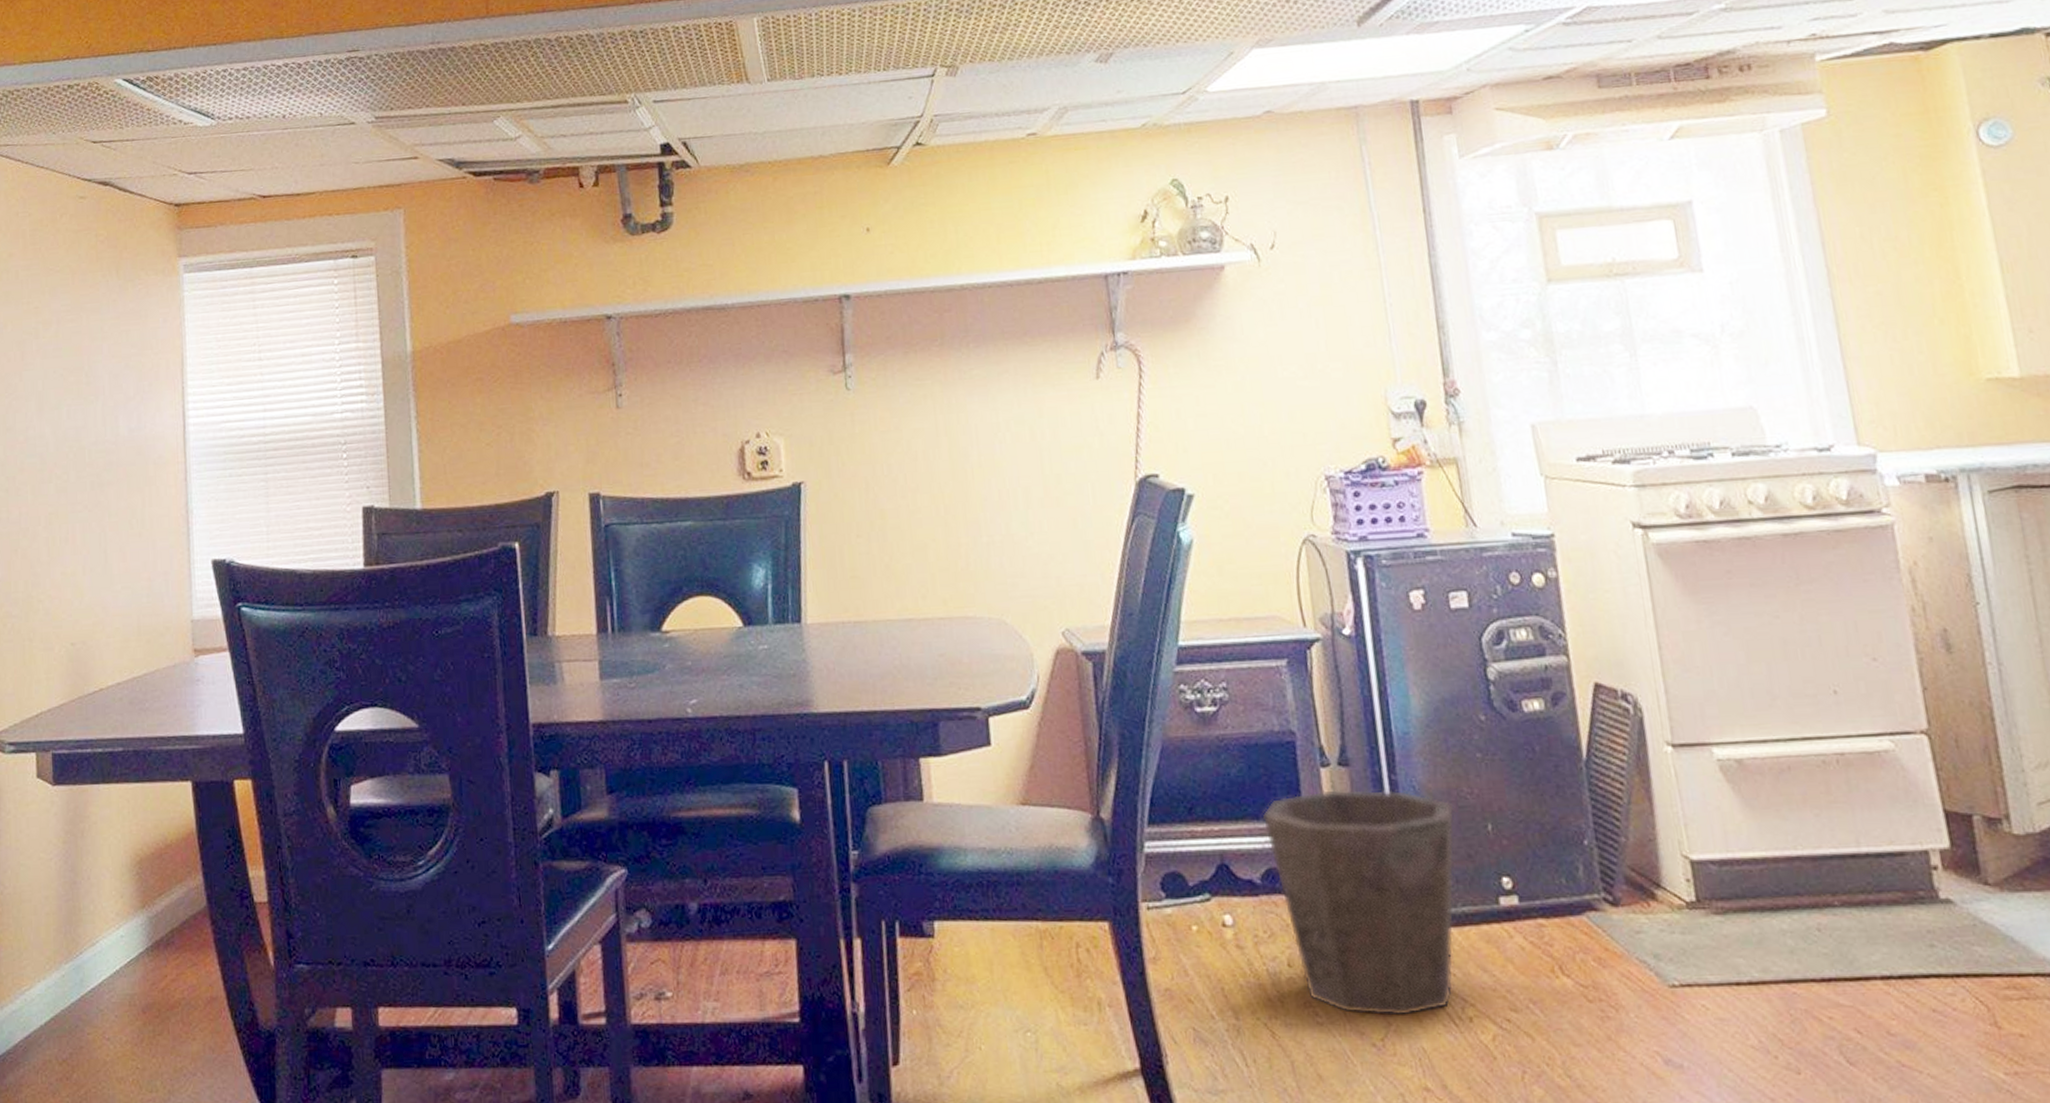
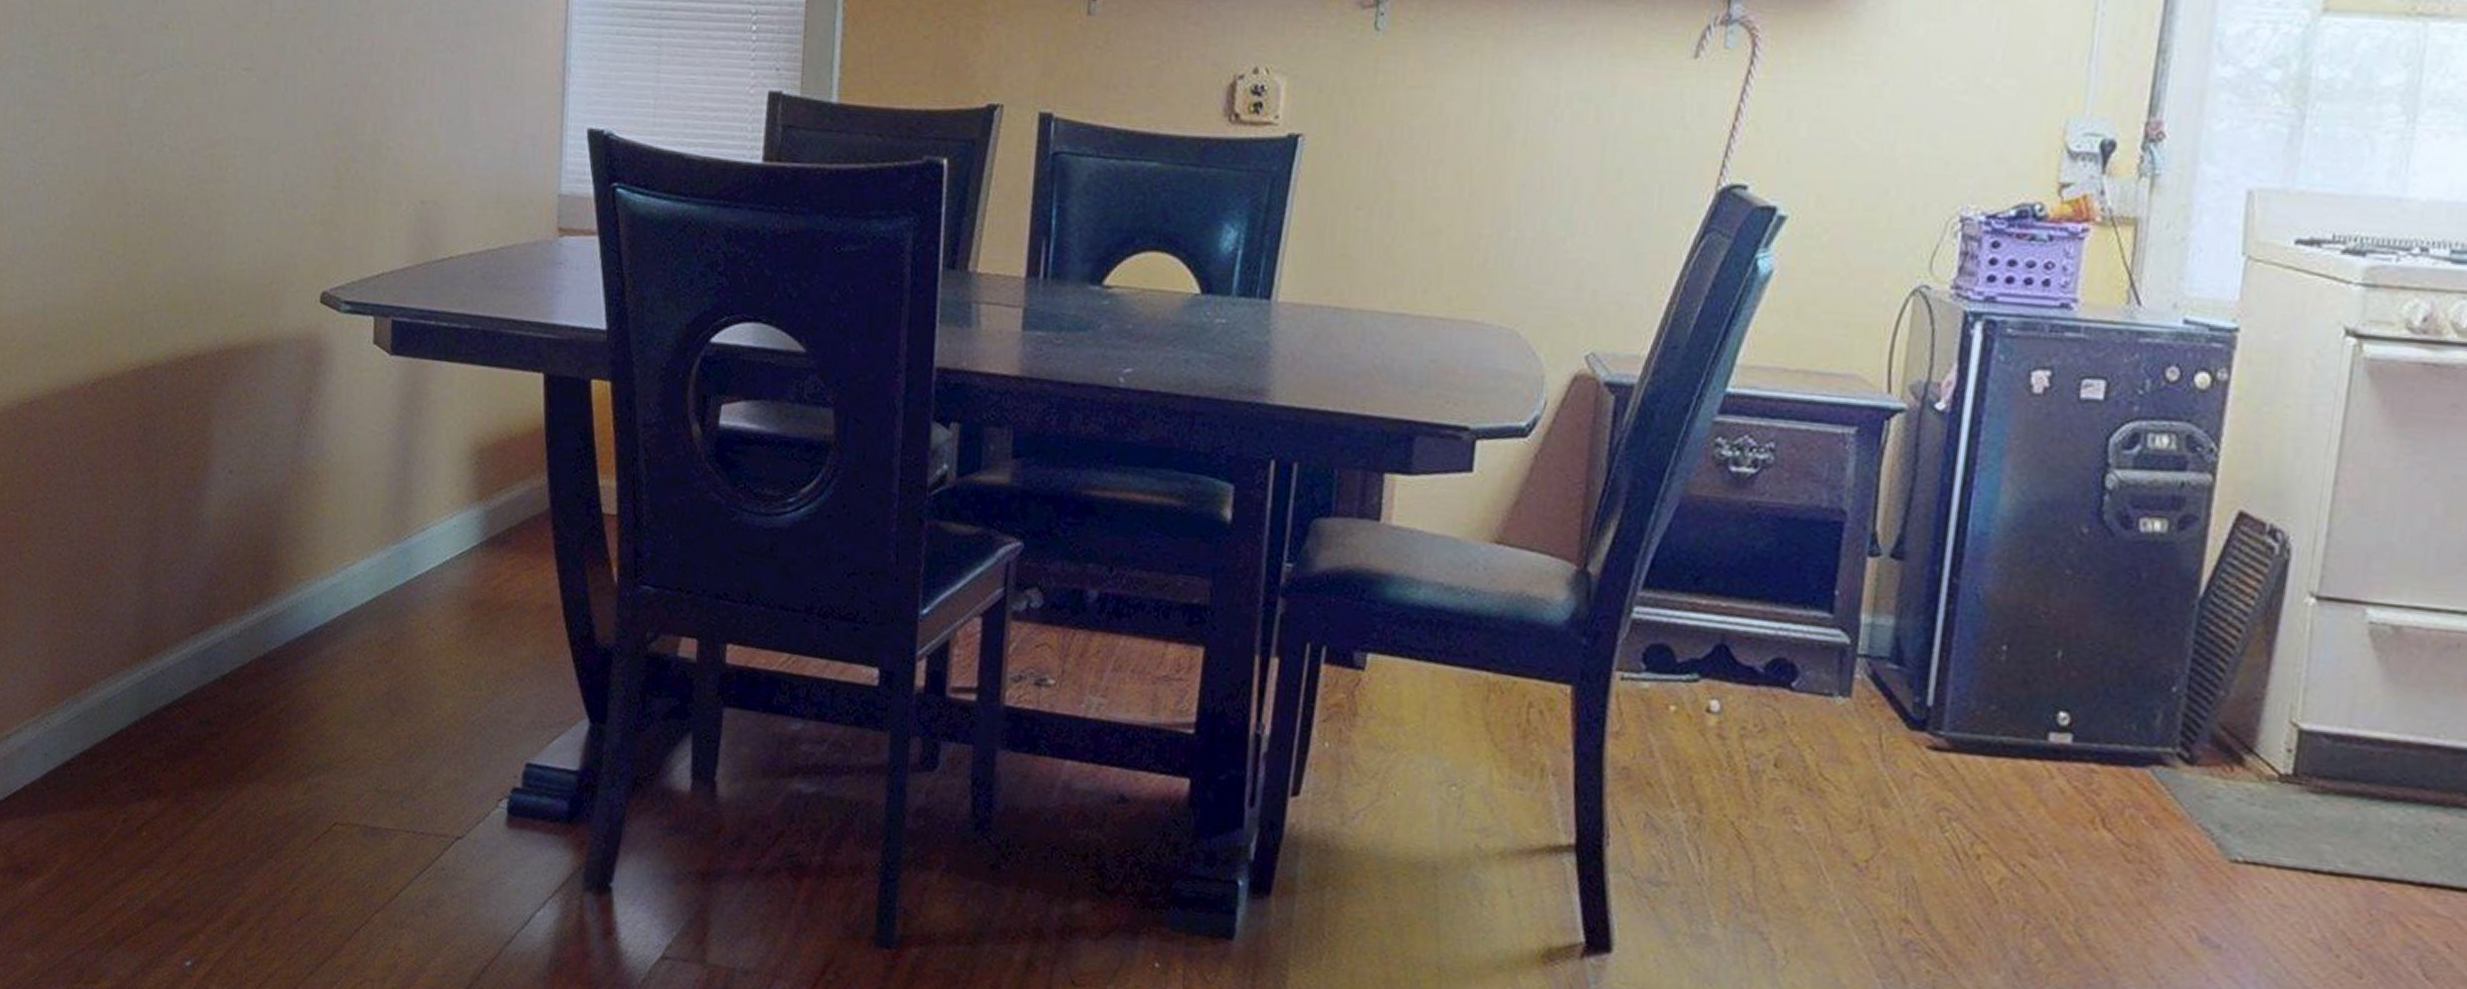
waste bin: present [1261,789,1455,1017] -> none [1781,581,2021,842]

